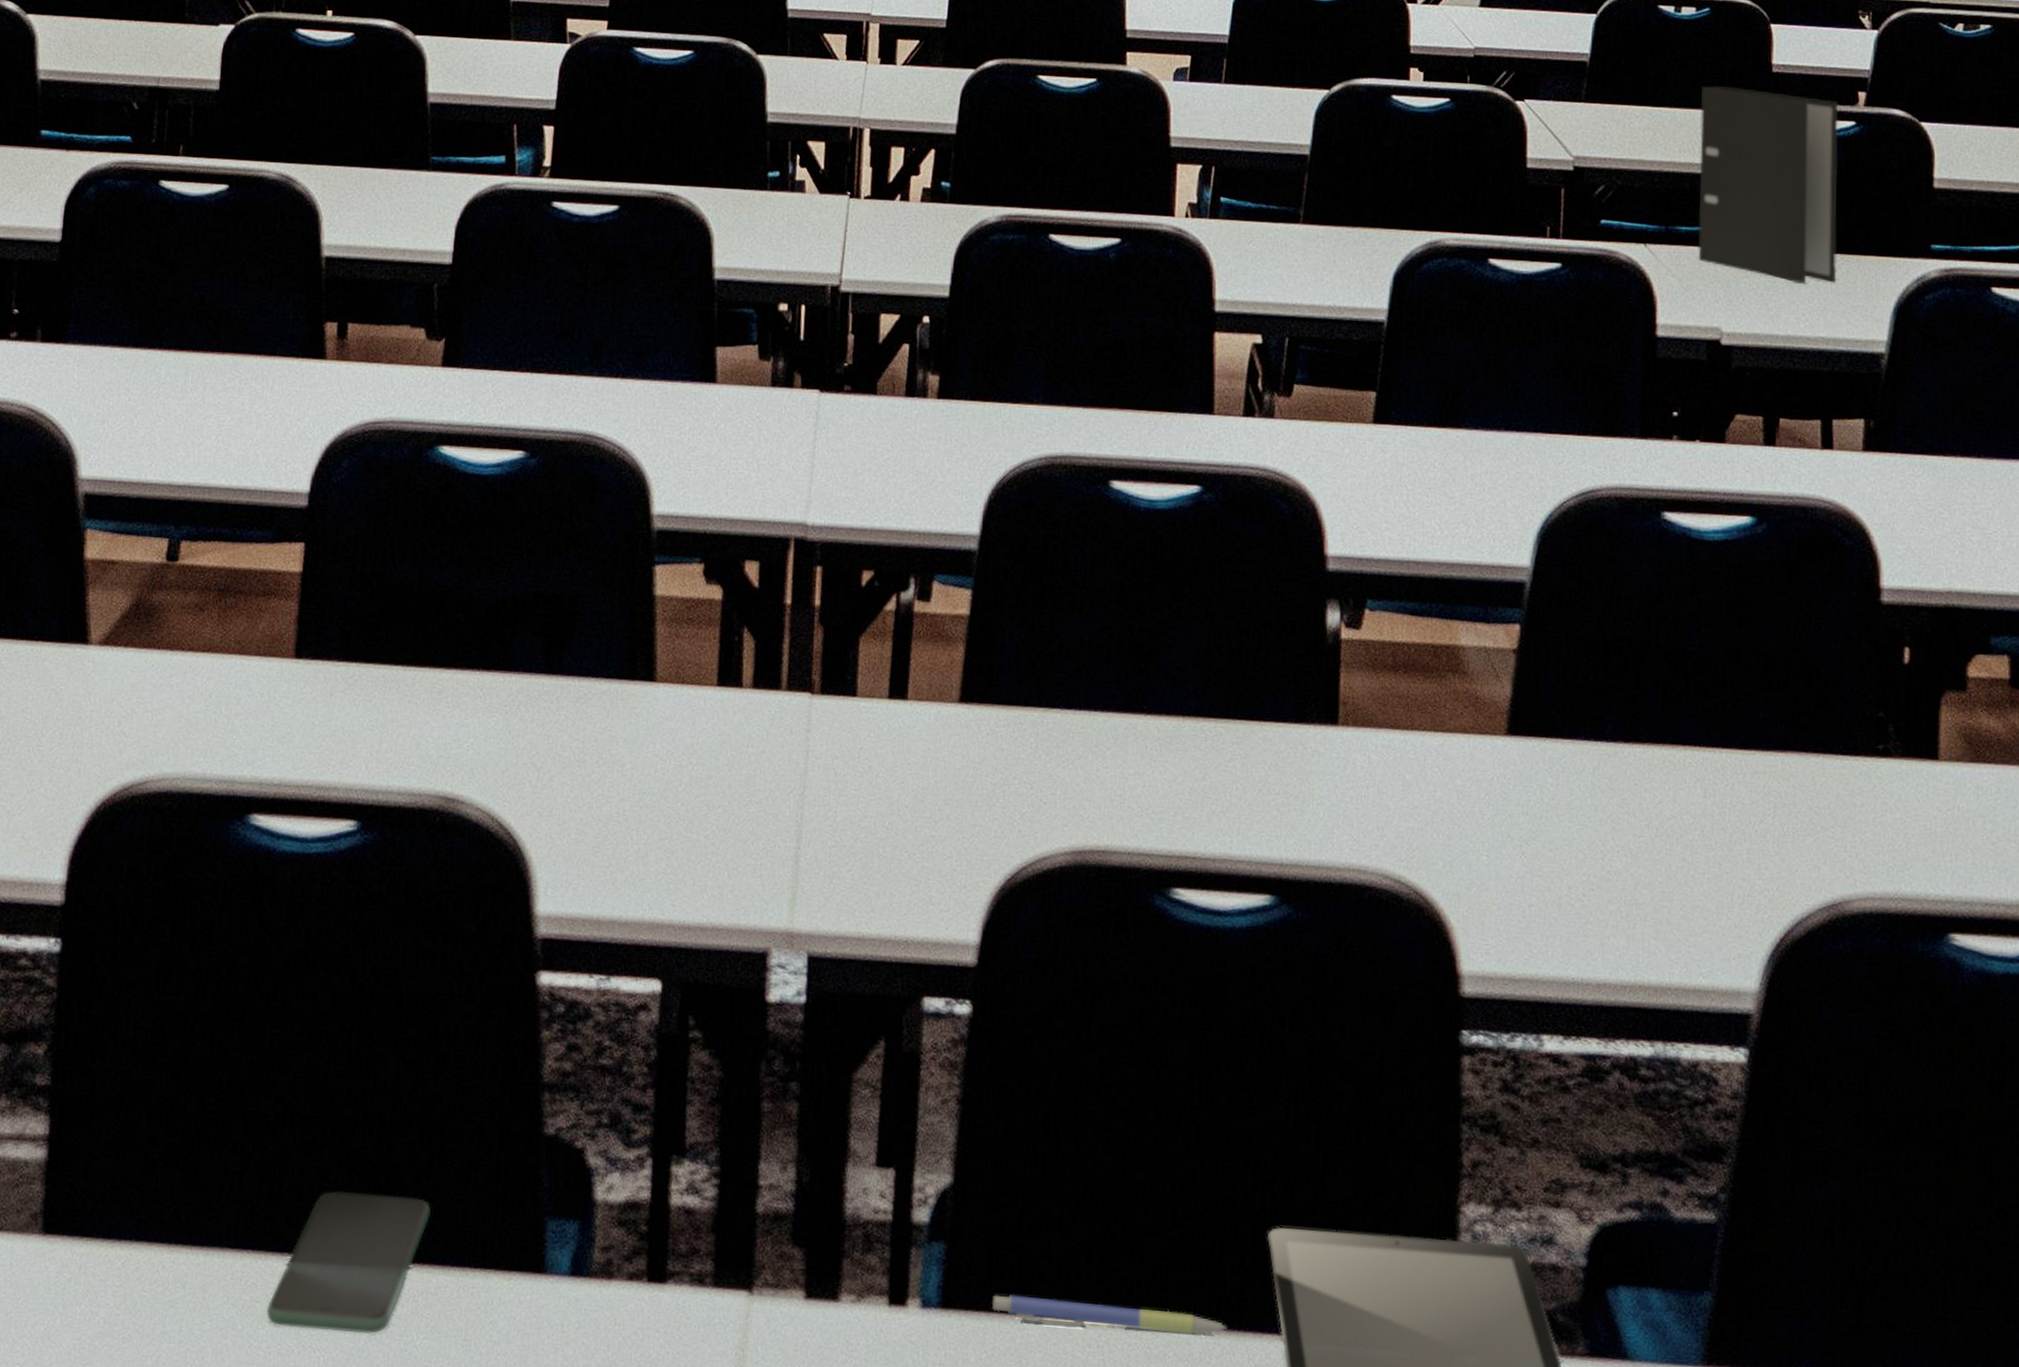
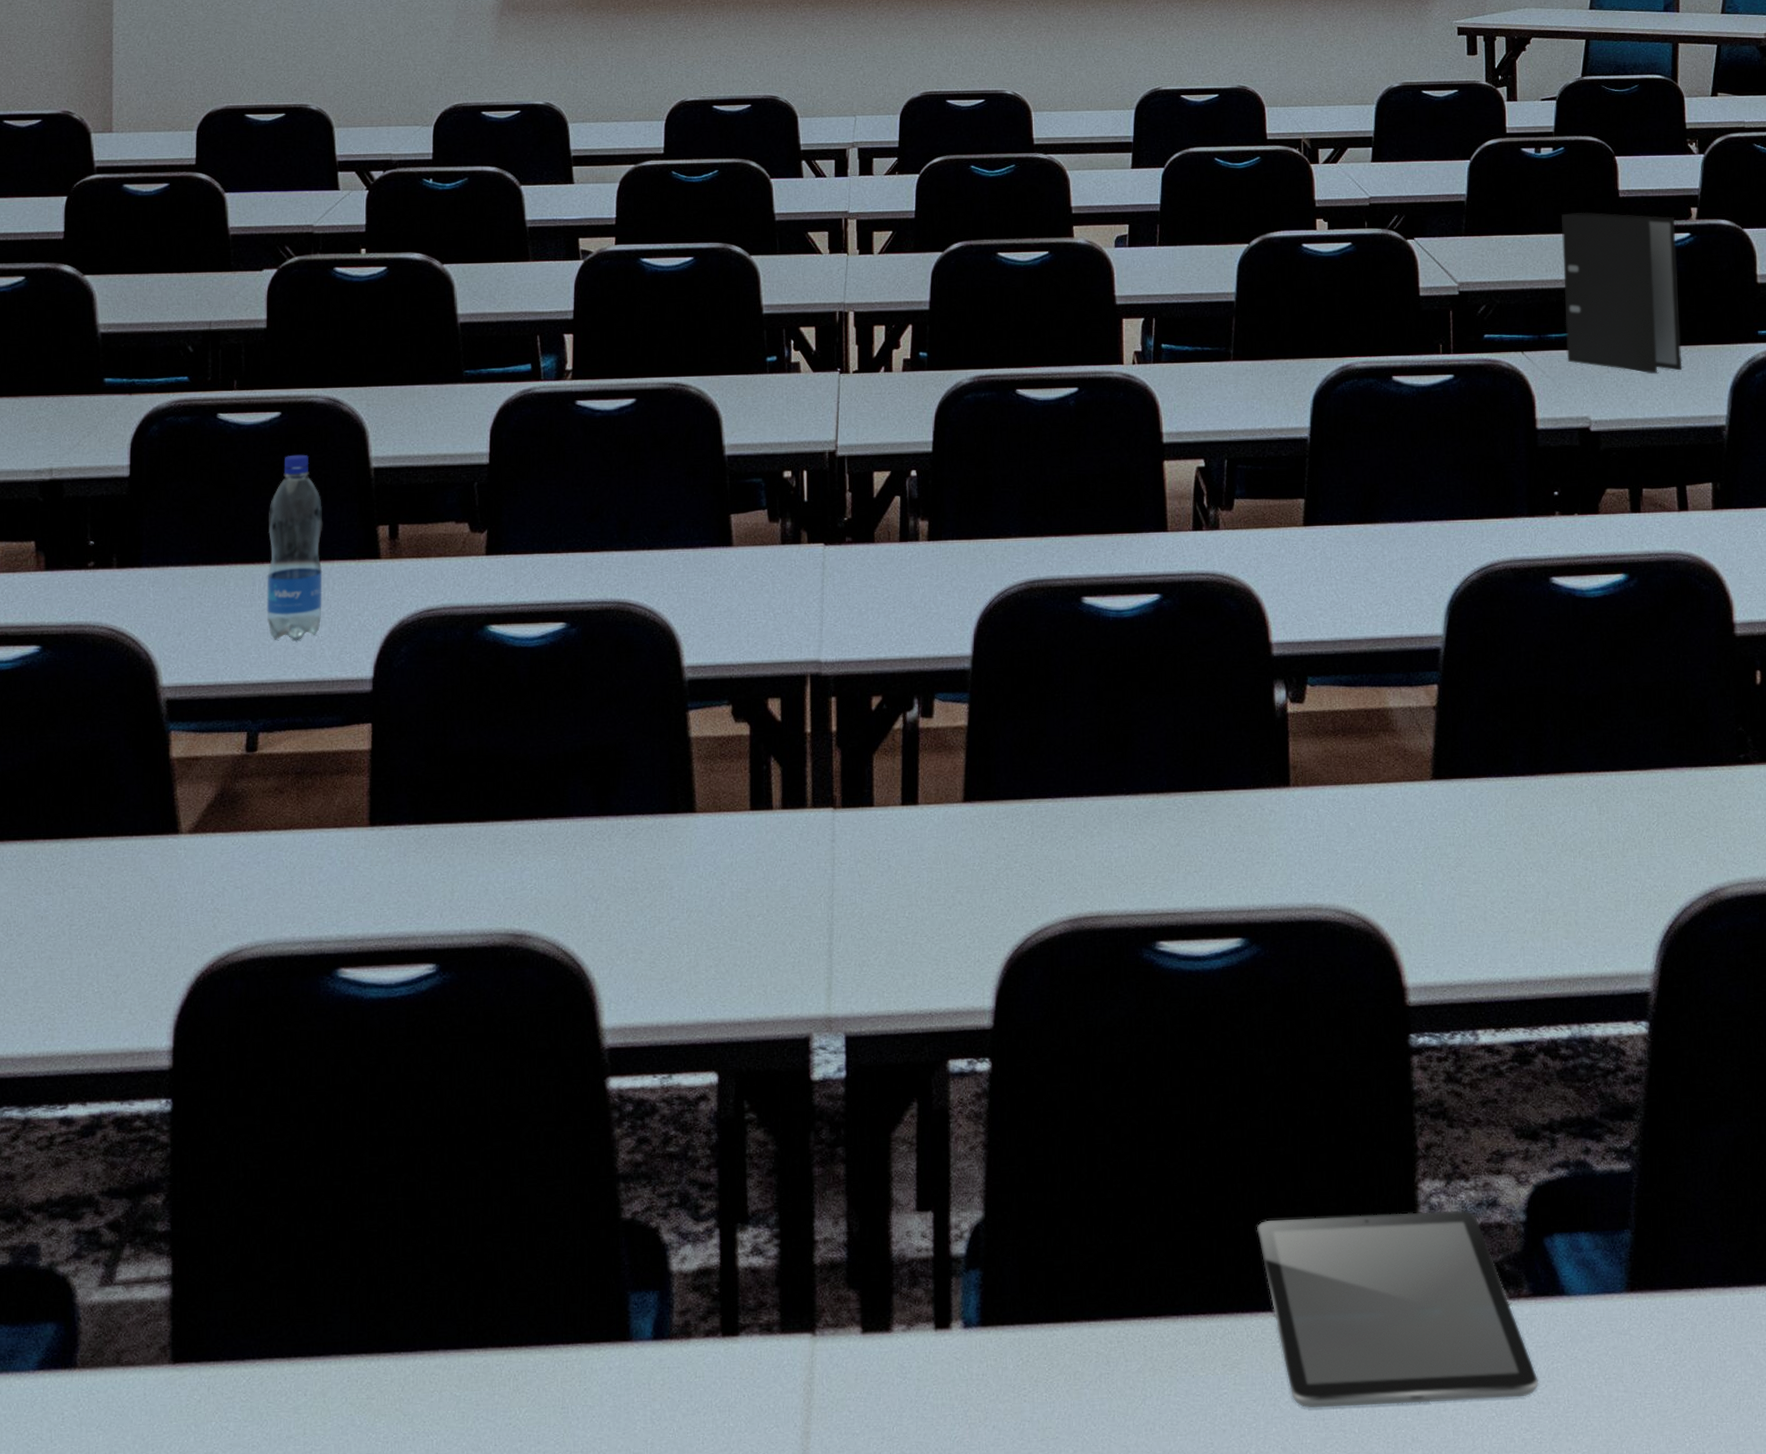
bottle: none [198,234,267,442] -> present [266,454,323,640]
smartphone: present [266,1191,431,1334] -> none [381,1289,525,1417]
pen: present [992,1294,1227,1335] -> none [1025,1303,1227,1329]

